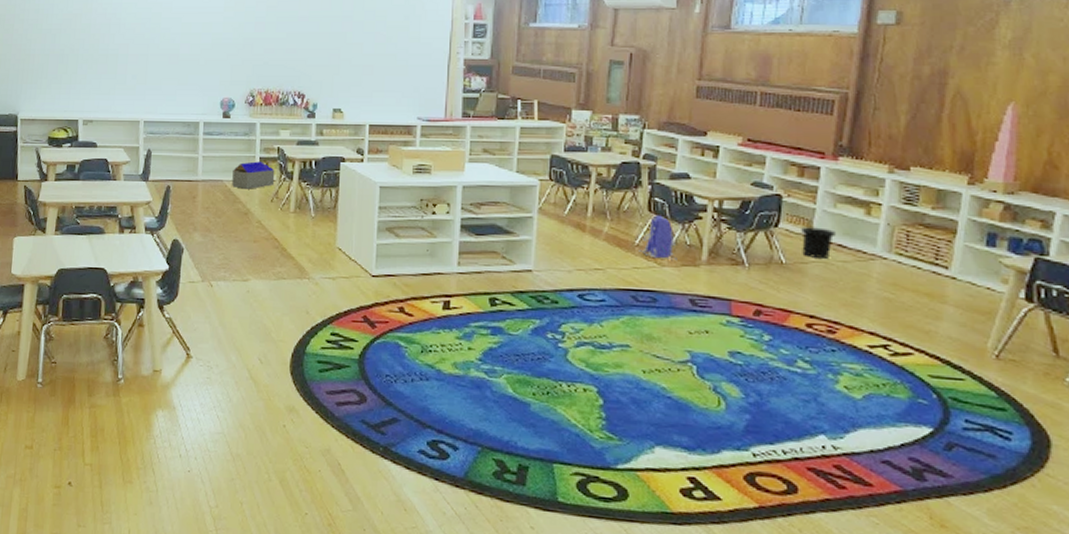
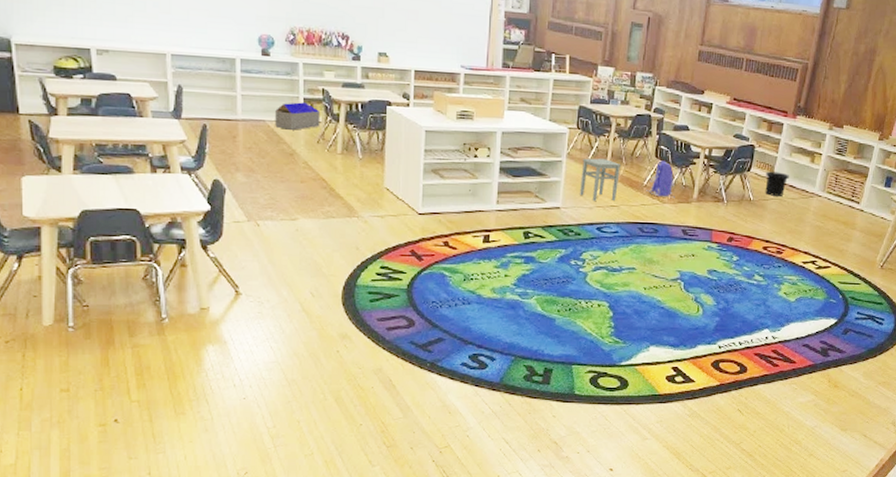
stool: none [556,213,606,263] -> present [580,158,622,201]

